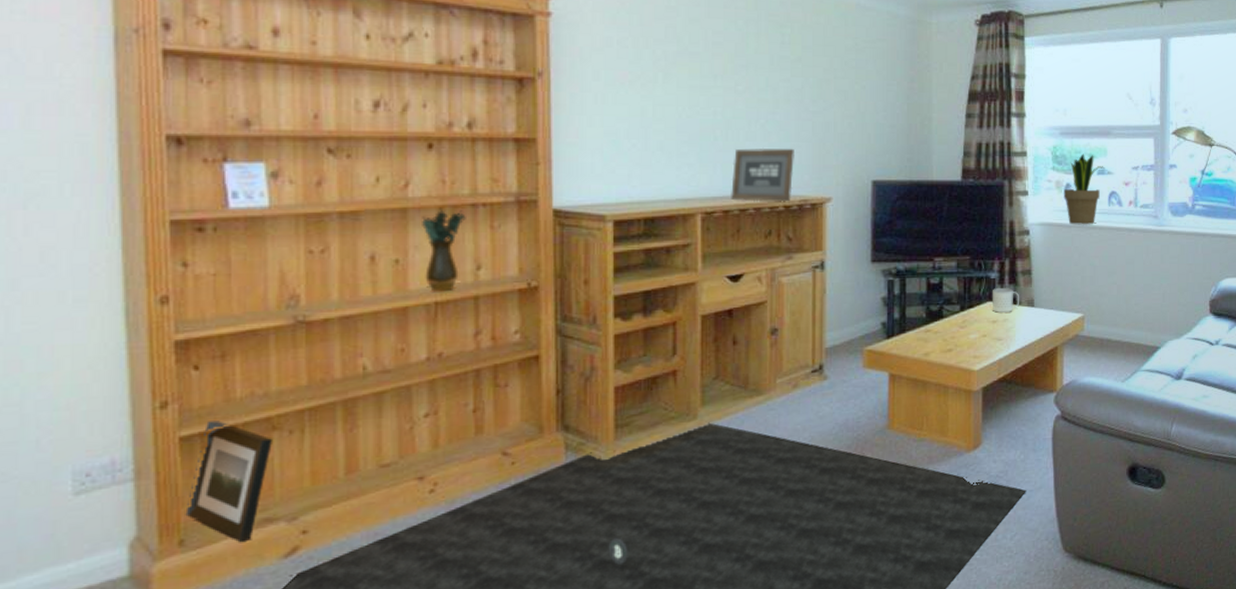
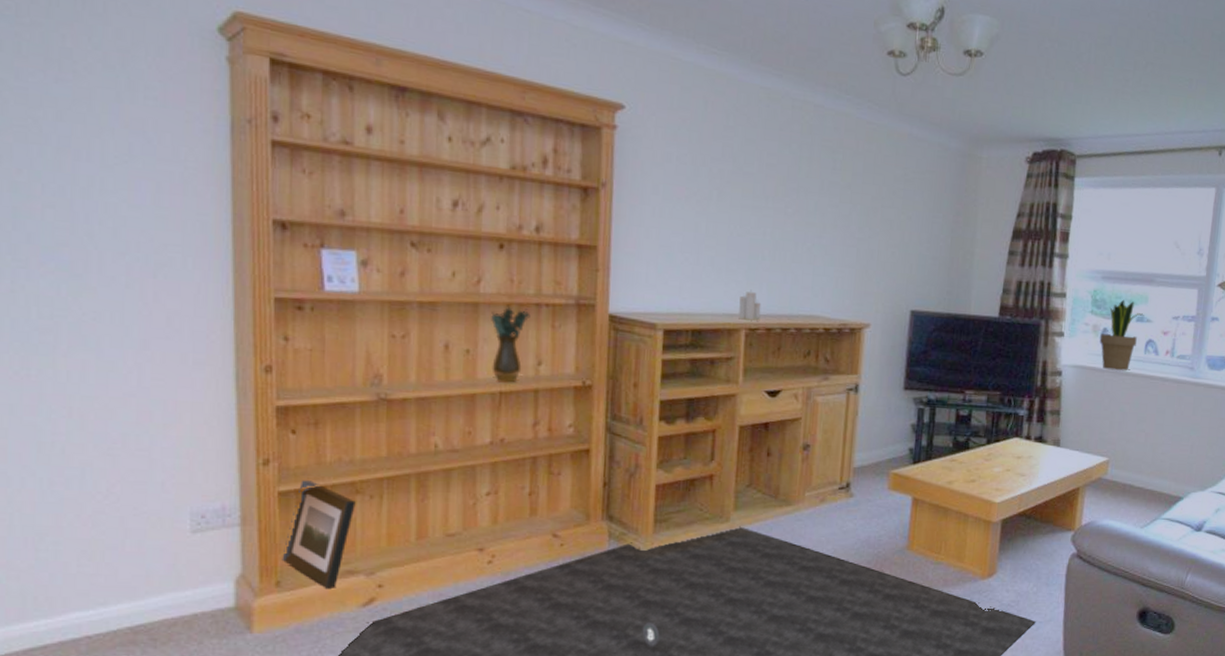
candle: none [693,172,717,204] -> present [738,289,761,321]
picture frame: present [731,148,794,202] -> none [774,269,838,325]
mug: present [993,288,1019,314] -> none [1018,425,1046,451]

